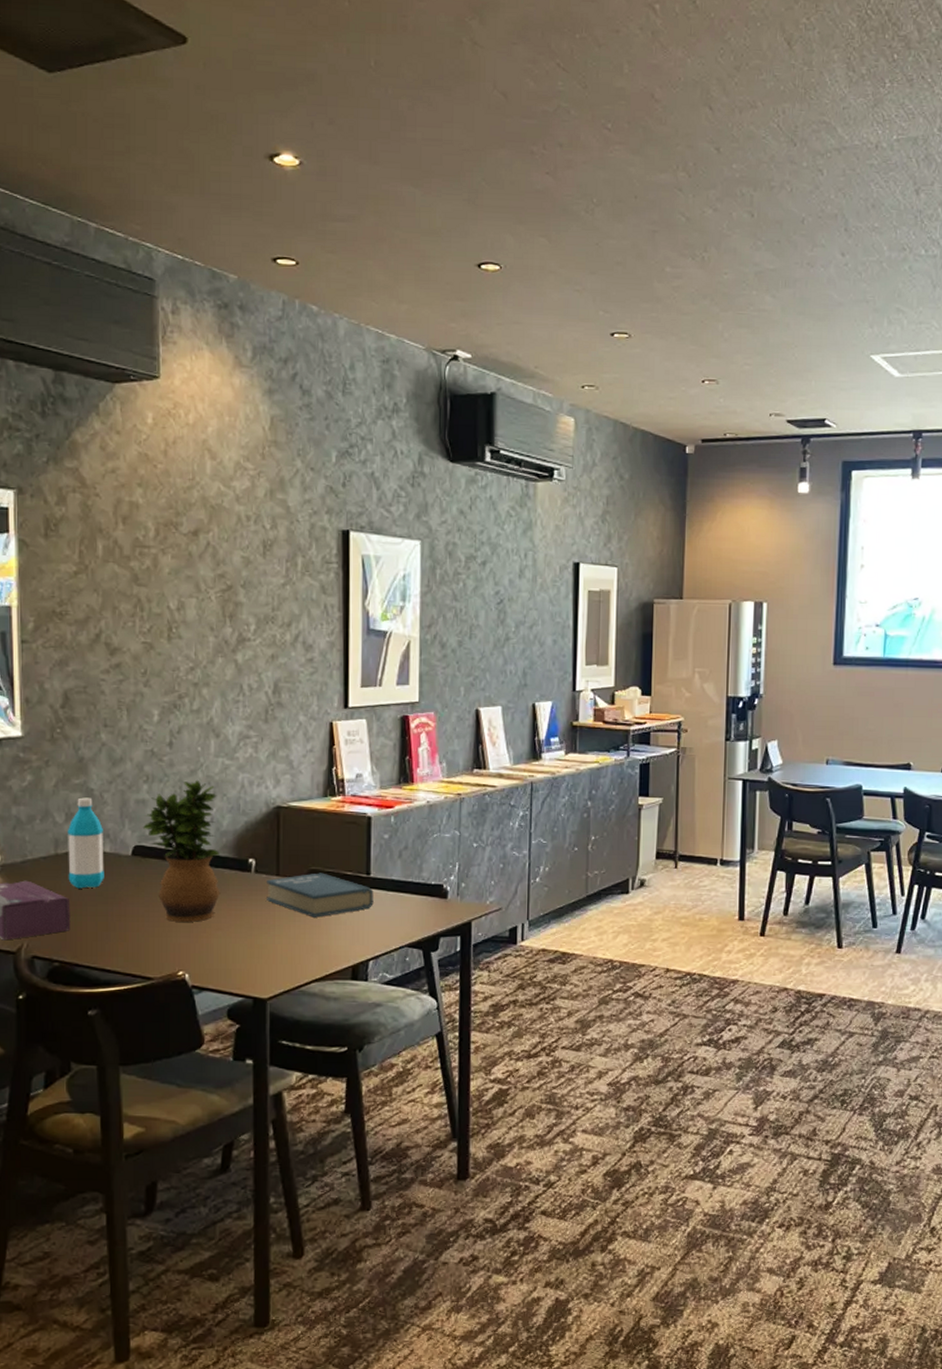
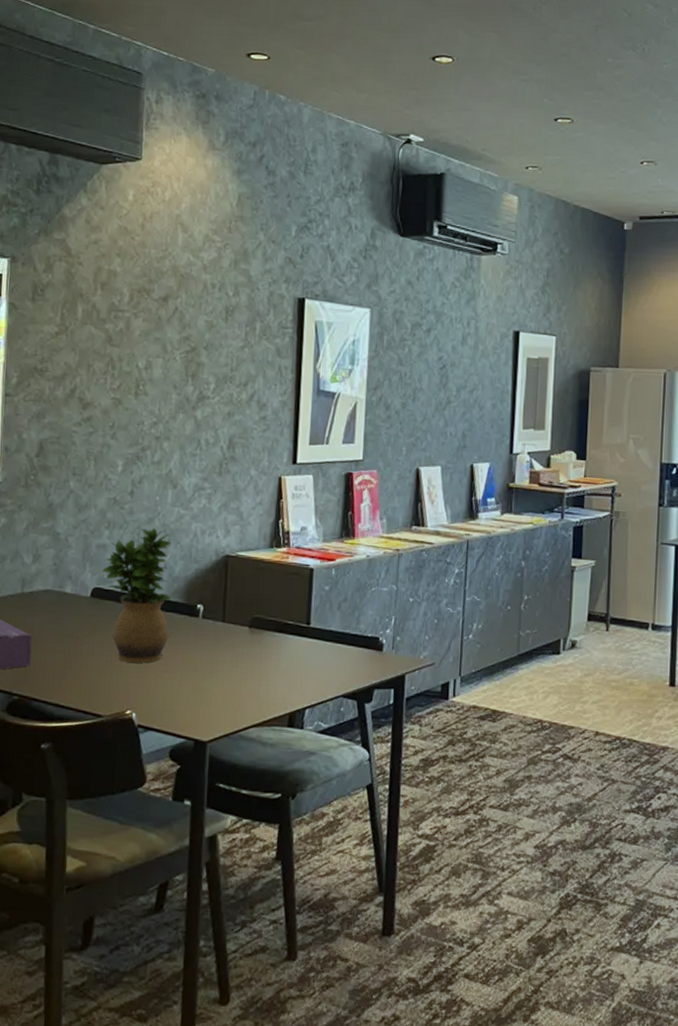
water bottle: present [67,797,104,889] -> none [31,540,66,627]
book: present [267,872,374,918] -> none [212,620,313,664]

